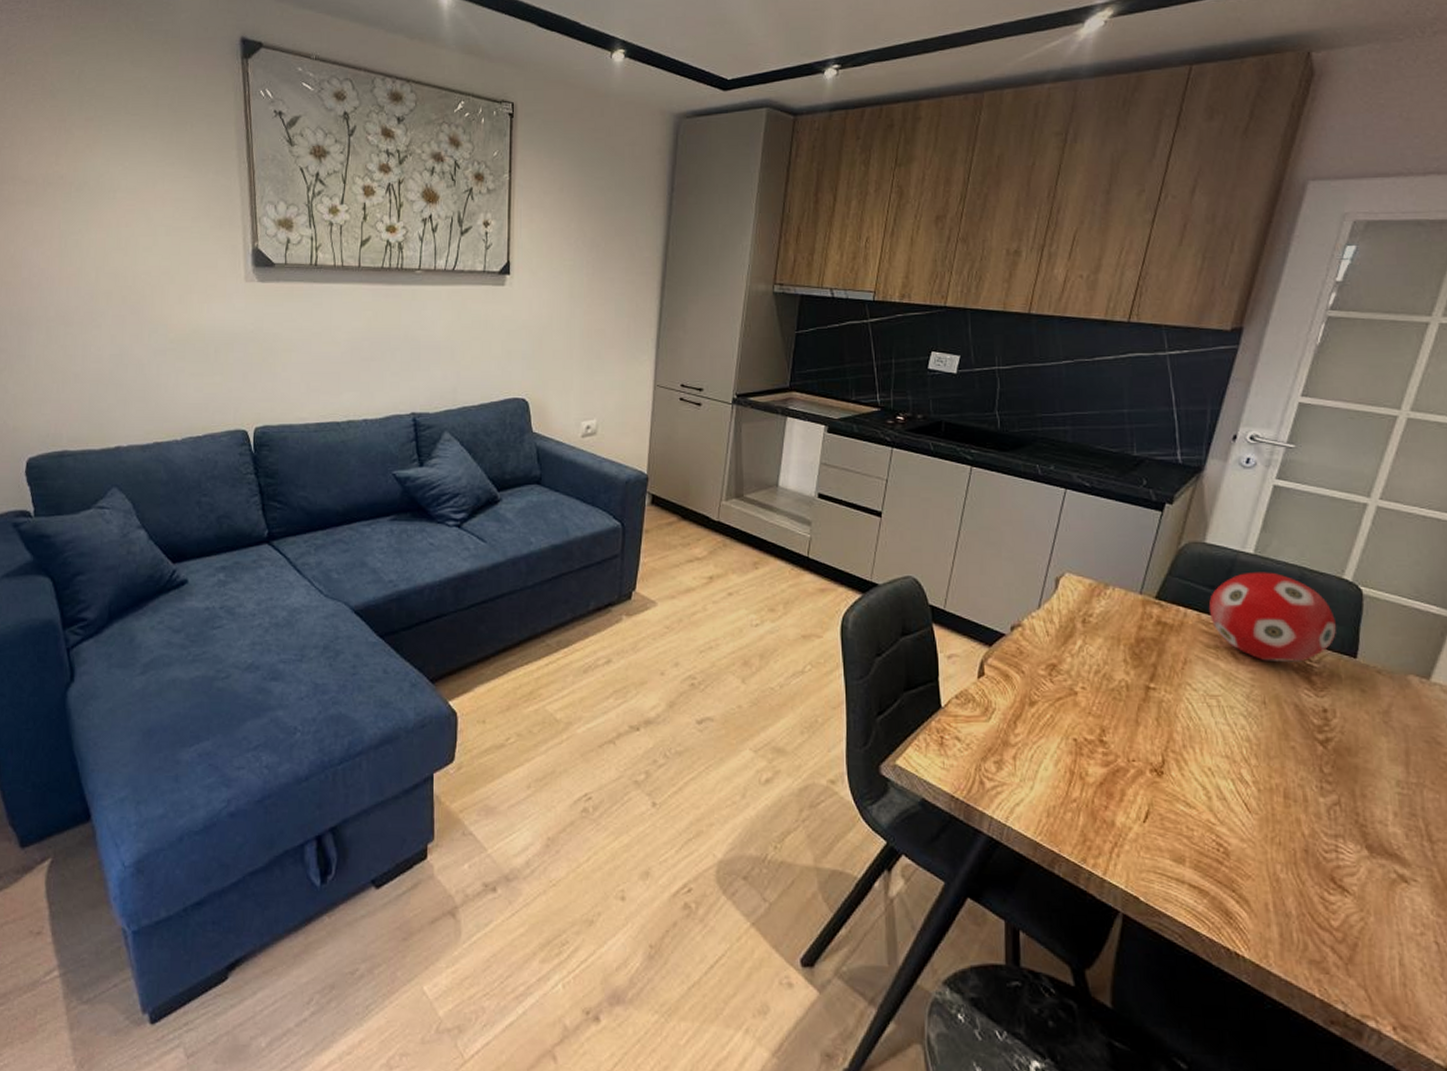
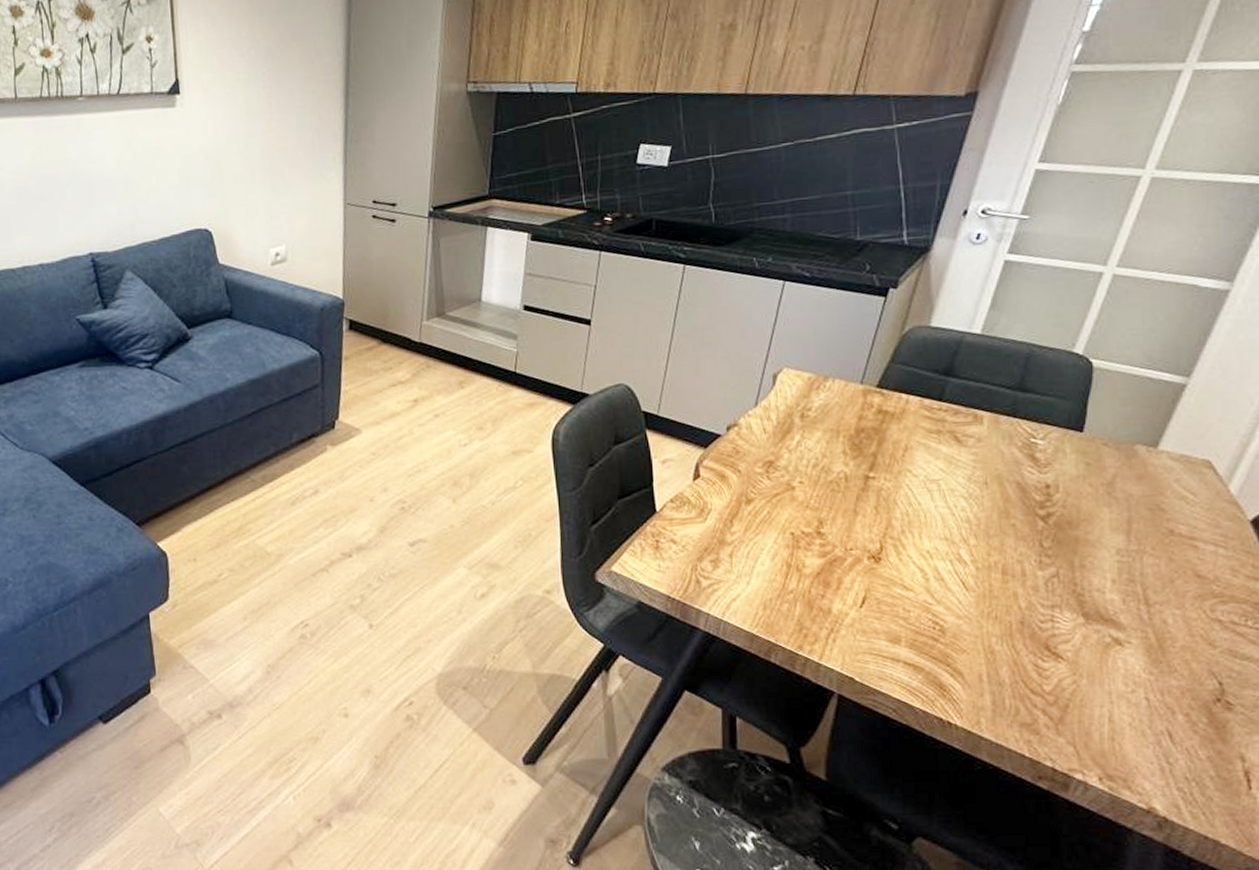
decorative ball: present [1208,572,1337,662] -> none [931,351,1064,442]

